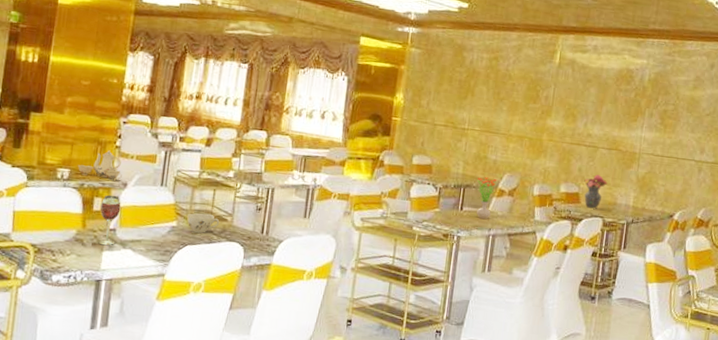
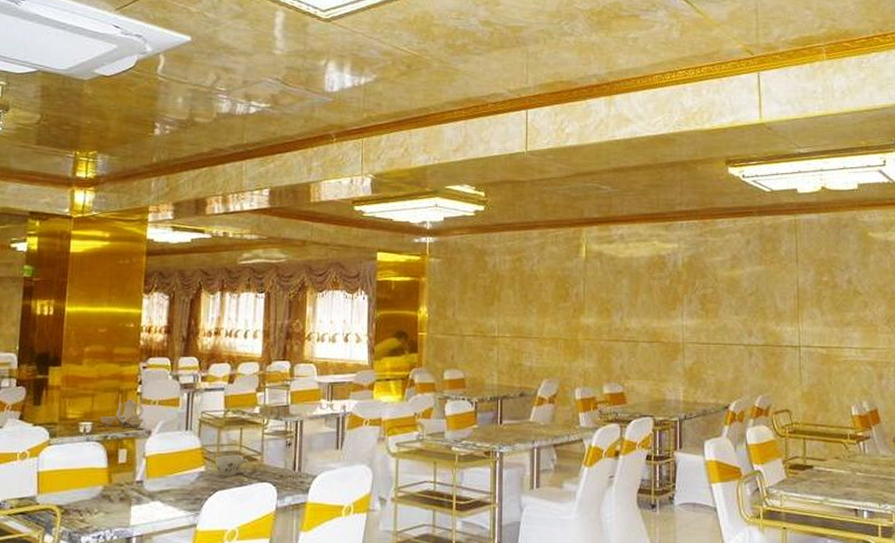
wineglass: present [98,194,121,246] -> none [125,445,147,500]
flower arrangement: present [476,177,498,220] -> none [513,386,536,432]
flower arrangement: present [584,175,608,209] -> none [628,371,653,408]

